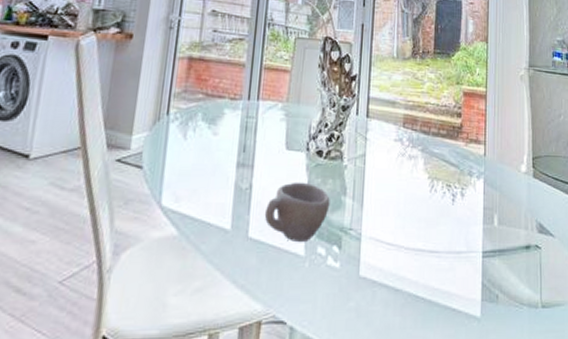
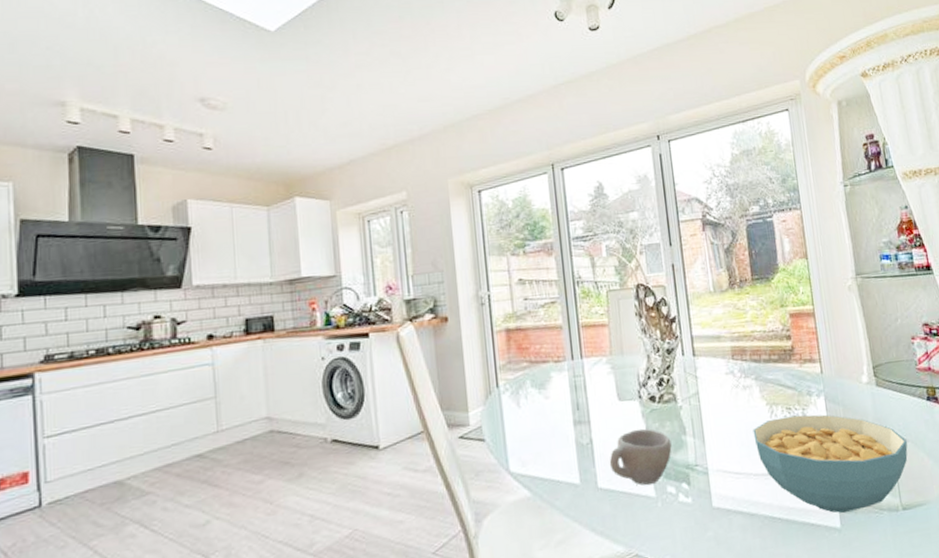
cereal bowl: none [411,193,554,301] -> present [753,414,908,513]

